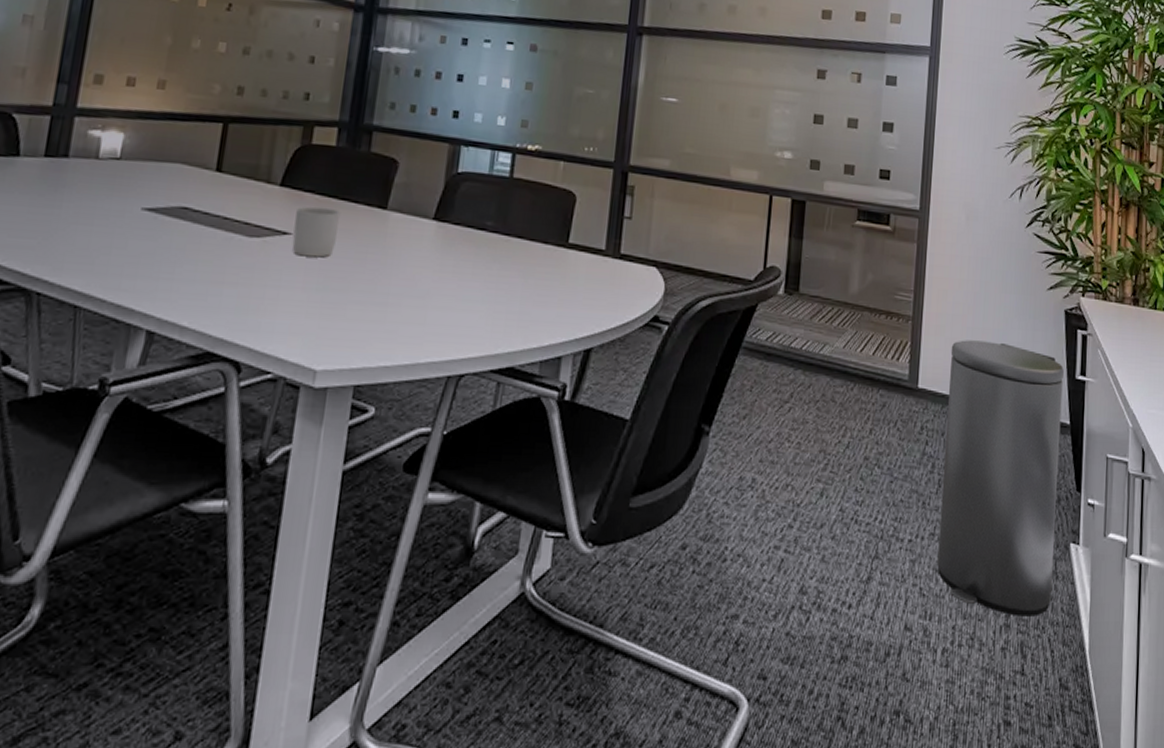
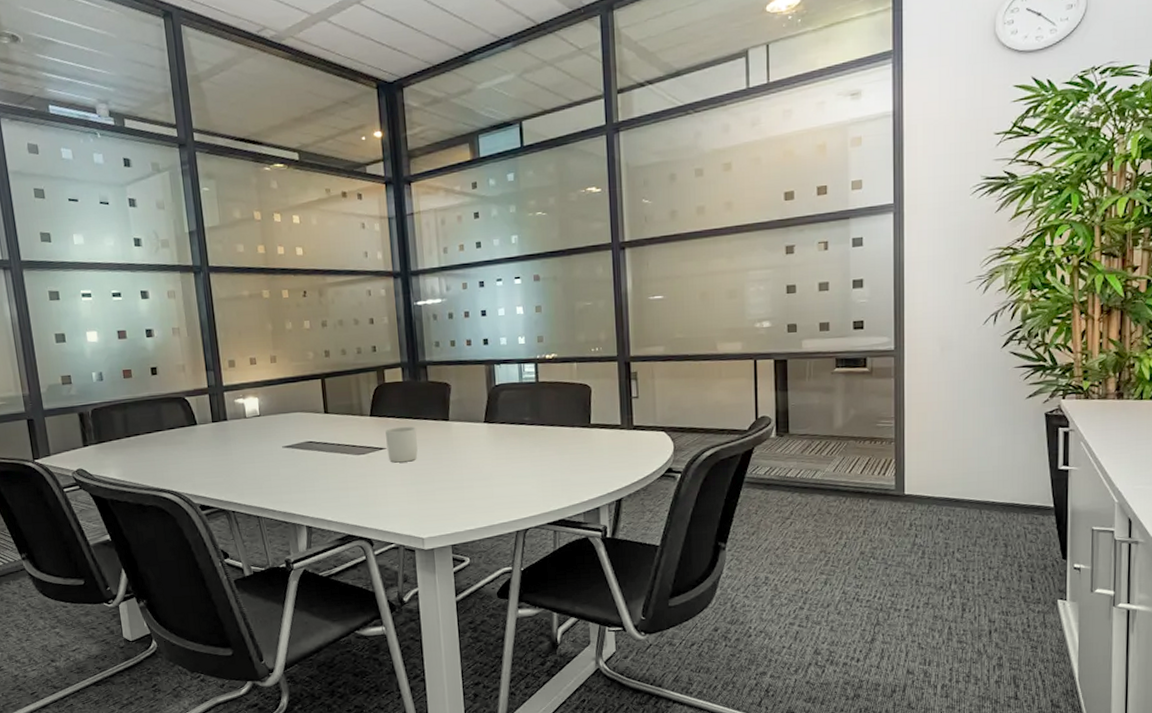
pedal bin: present [937,340,1064,617] -> none [933,448,1046,658]

